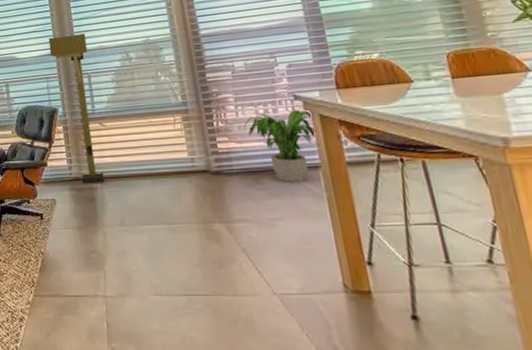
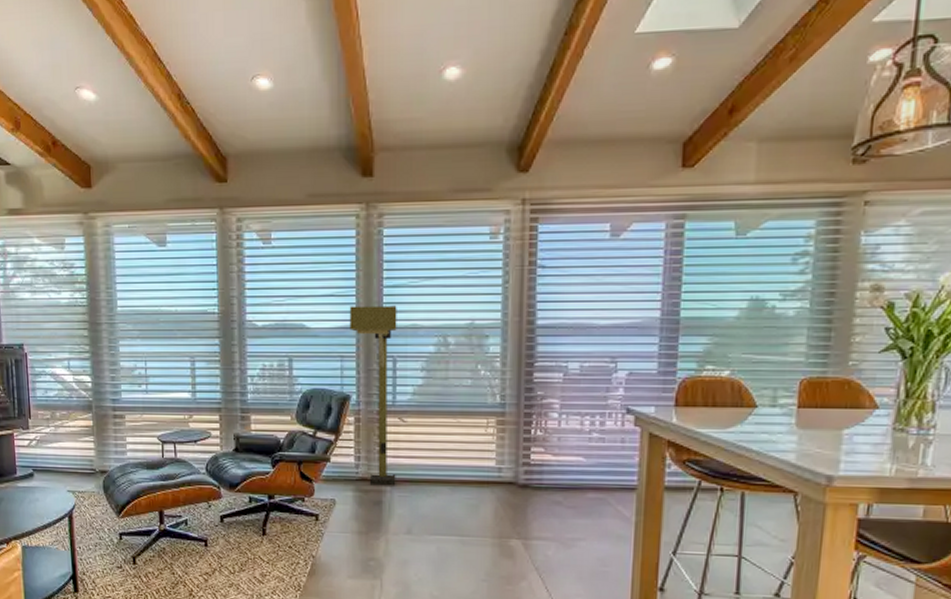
potted plant: present [243,109,317,183] -> none [564,425,643,504]

